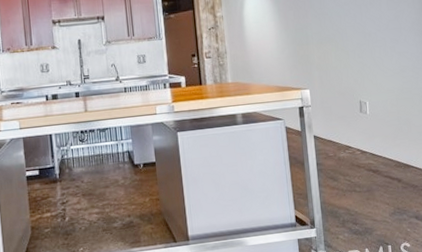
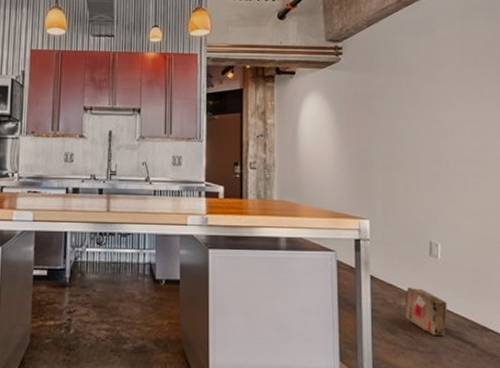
cardboard box: none [343,140,377,177] -> present [404,288,447,335]

